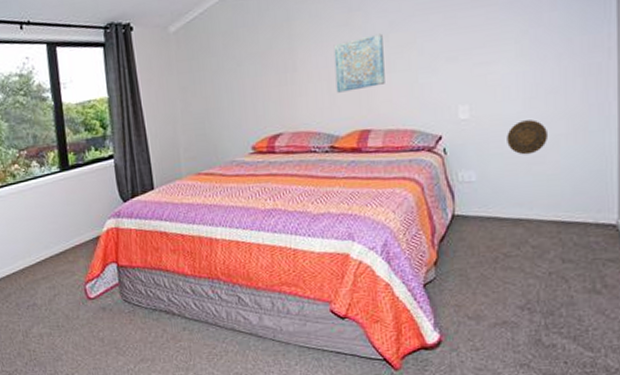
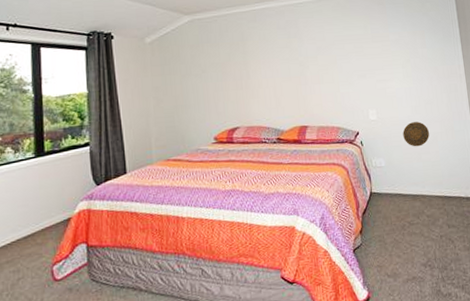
wall art: present [333,33,385,93] -> none [277,55,316,97]

